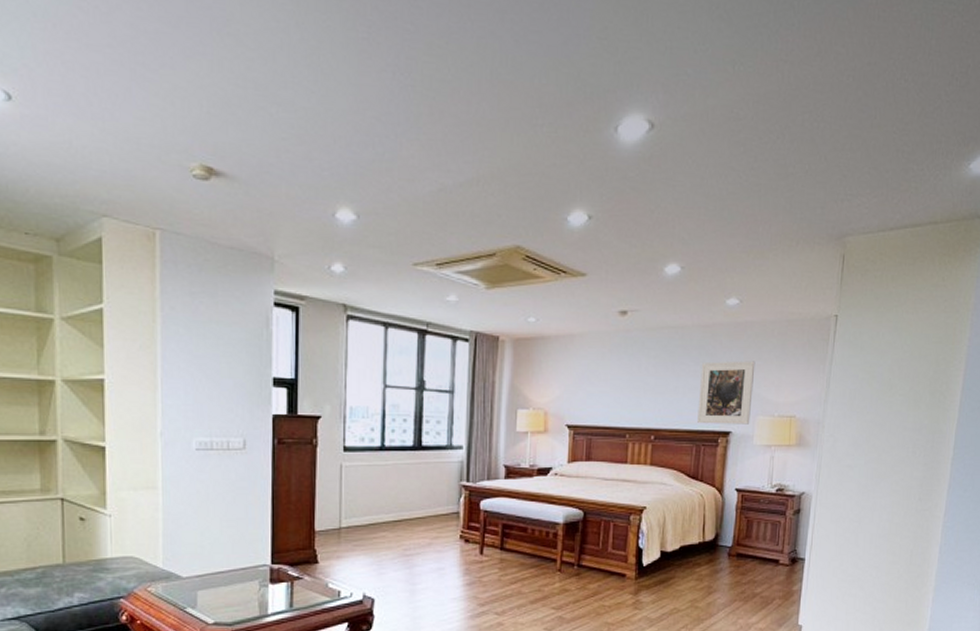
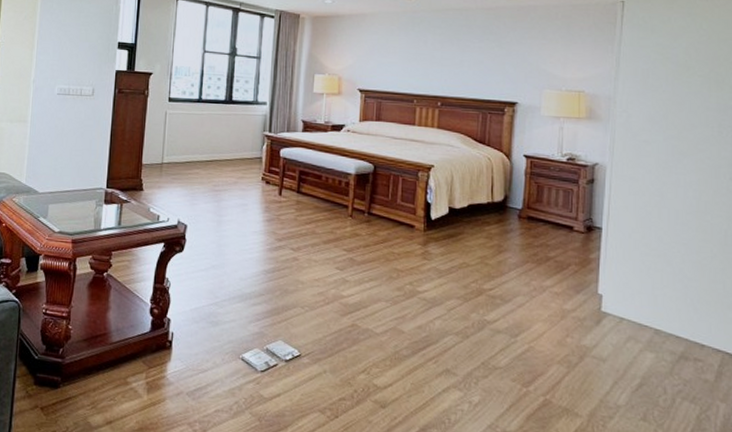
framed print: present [697,361,756,425] -> none [483,39,540,97]

